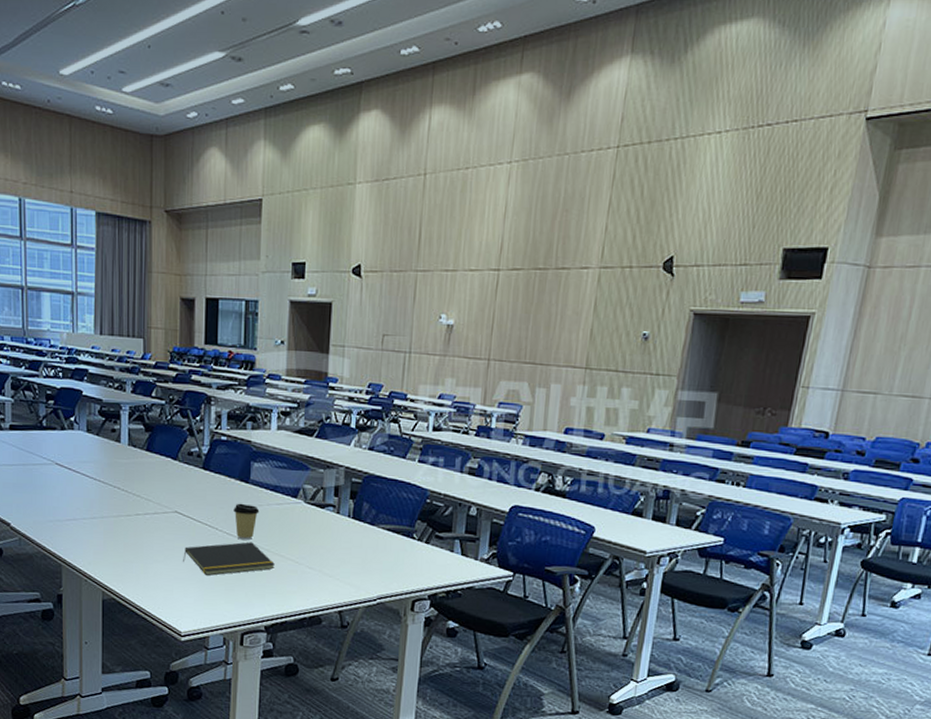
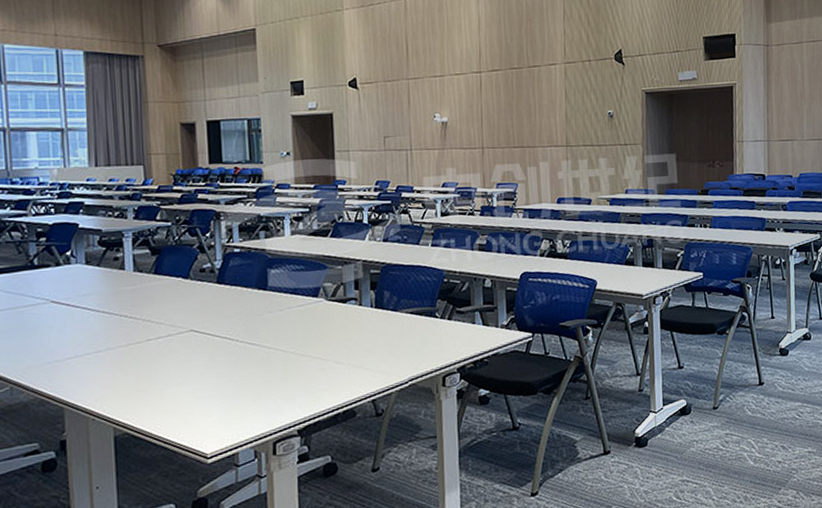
notepad: present [183,542,275,576] -> none [203,347,302,390]
coffee cup: present [233,503,260,541] -> none [253,311,281,348]

